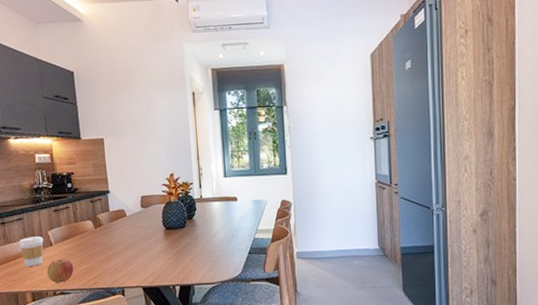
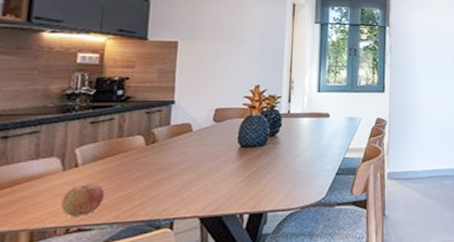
coffee cup: present [19,236,44,267] -> none [24,155,67,196]

